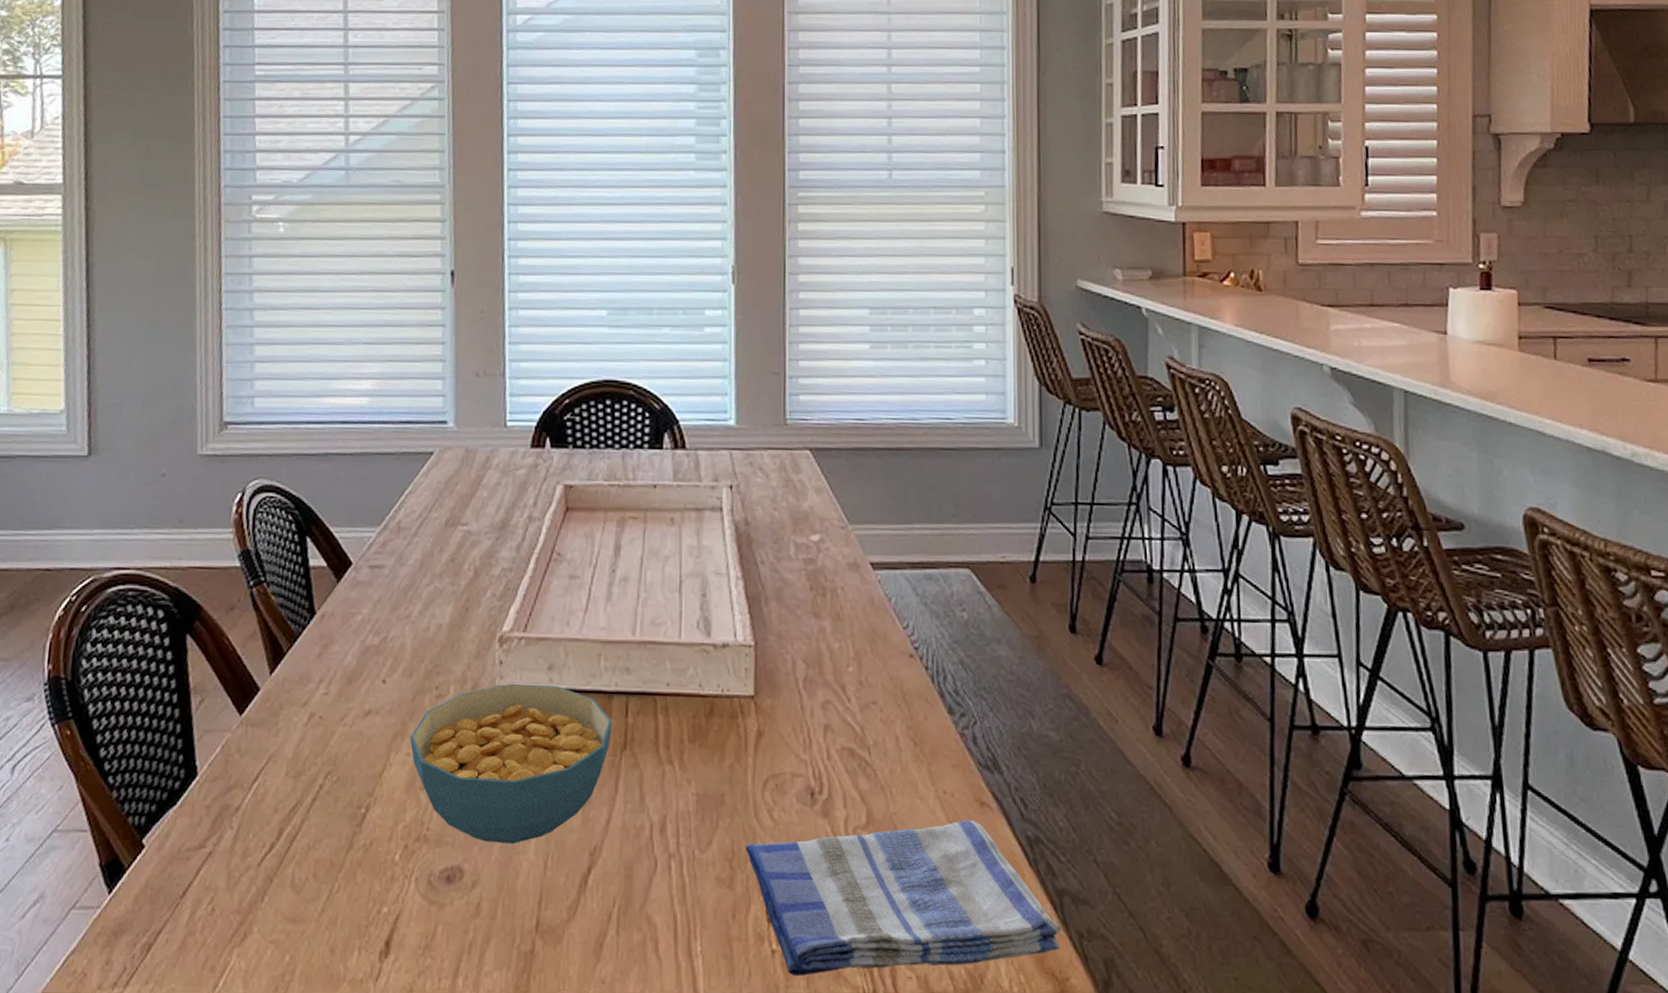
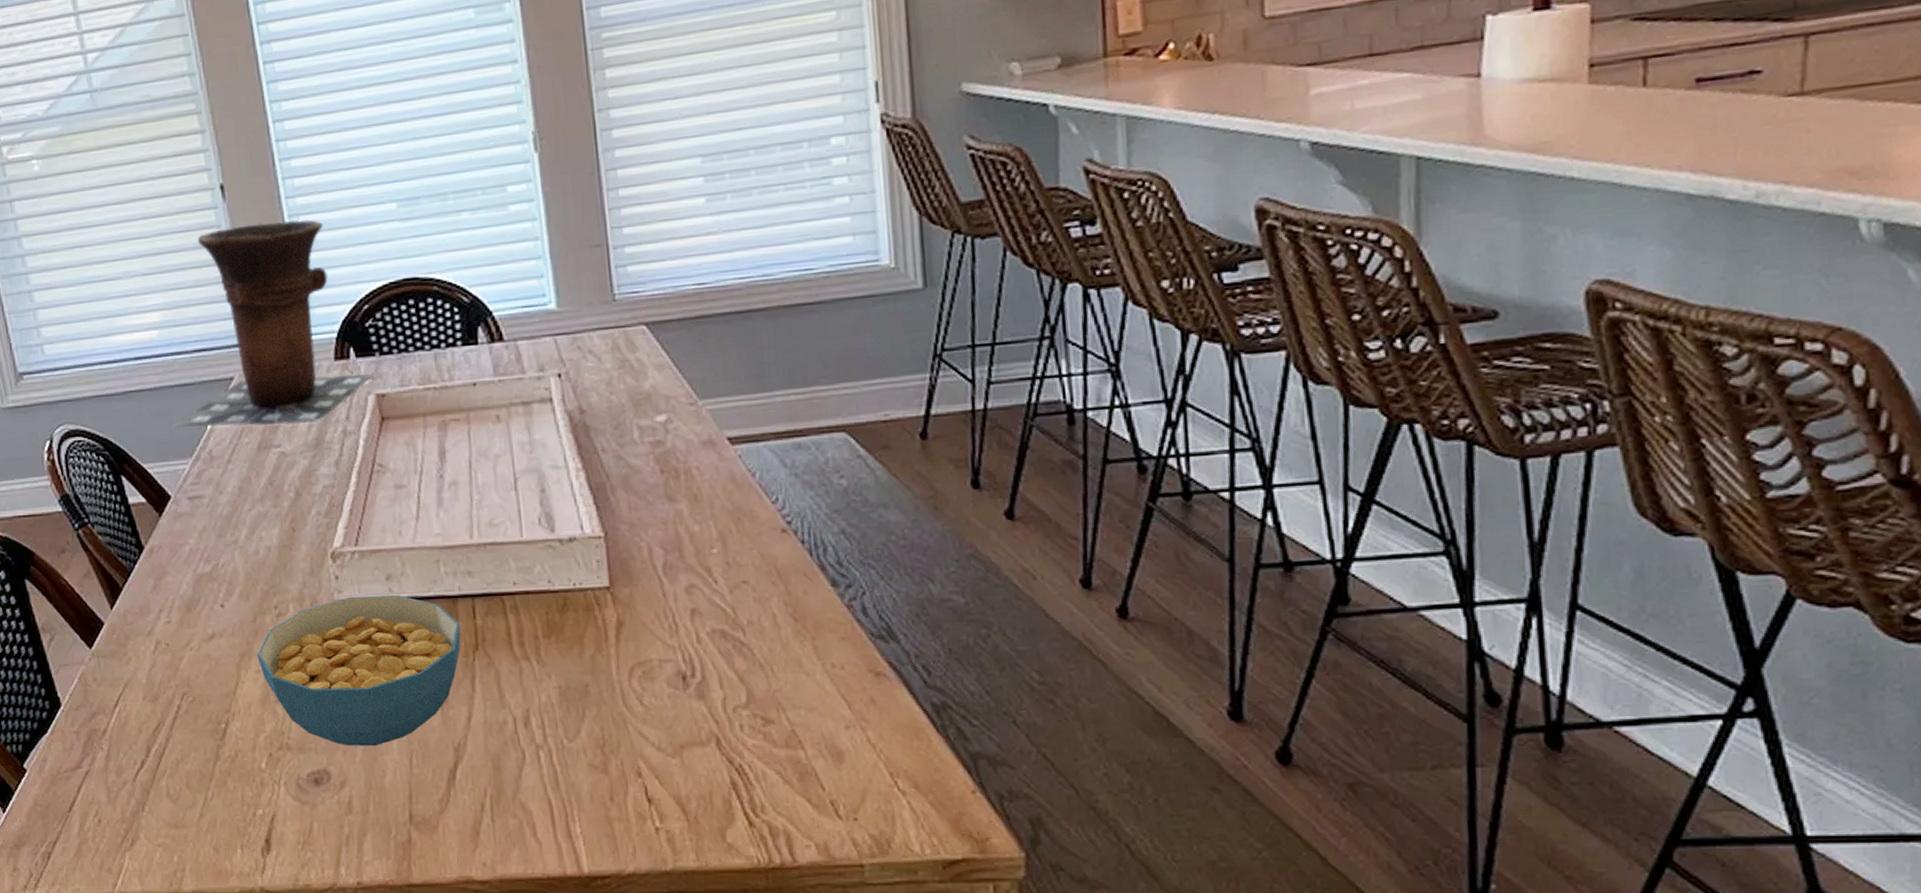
vase: none [366,310,566,506] -> present [172,219,375,428]
dish towel: present [745,820,1060,977] -> none [617,692,978,851]

